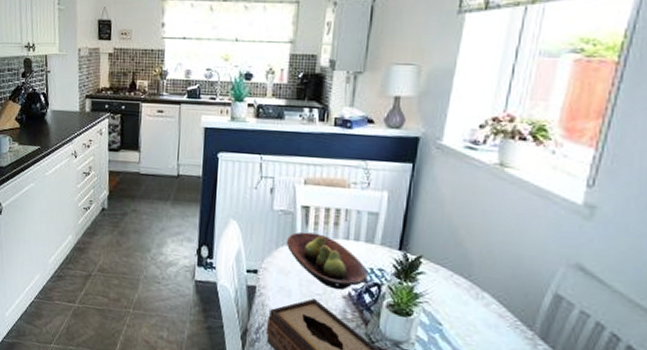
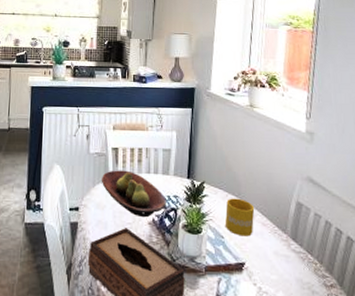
mug: none [446,279,490,328] -> present [225,198,255,237]

